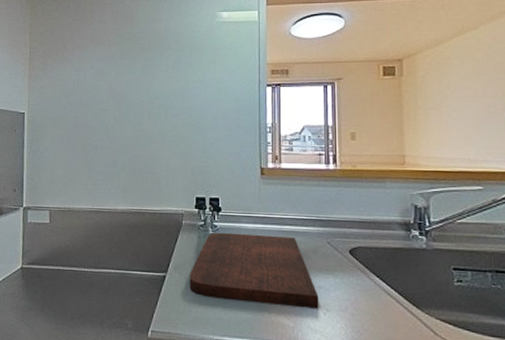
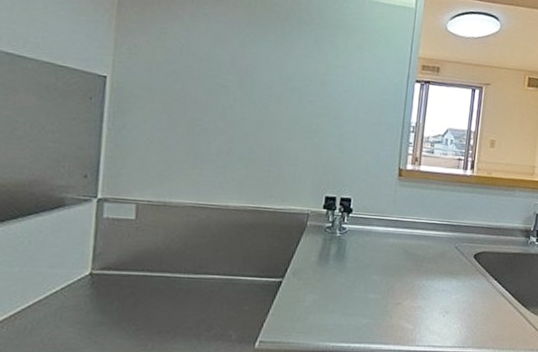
cutting board: present [189,232,319,309] -> none [308,235,441,312]

